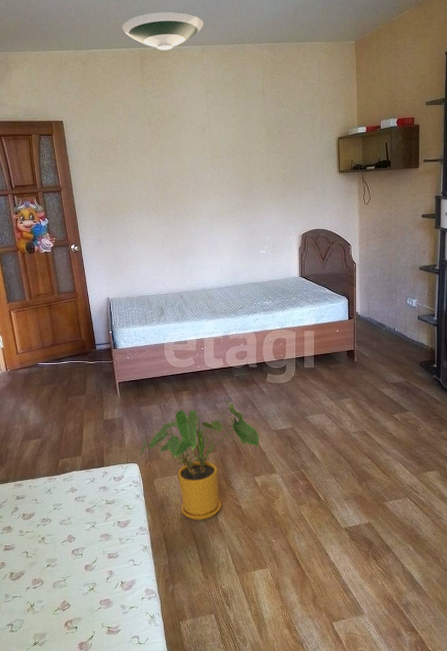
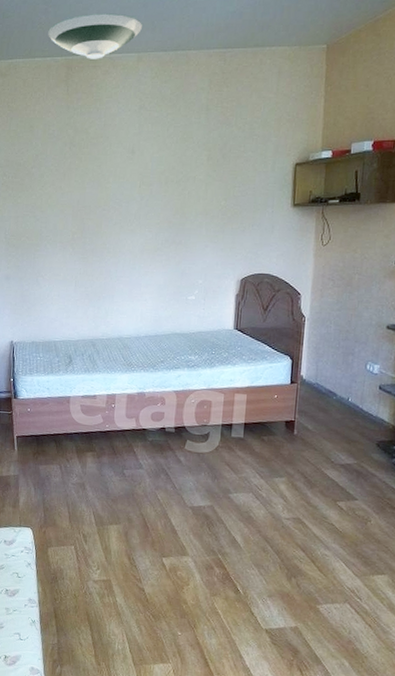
house plant: present [139,400,260,520] -> none [33,467,172,600]

